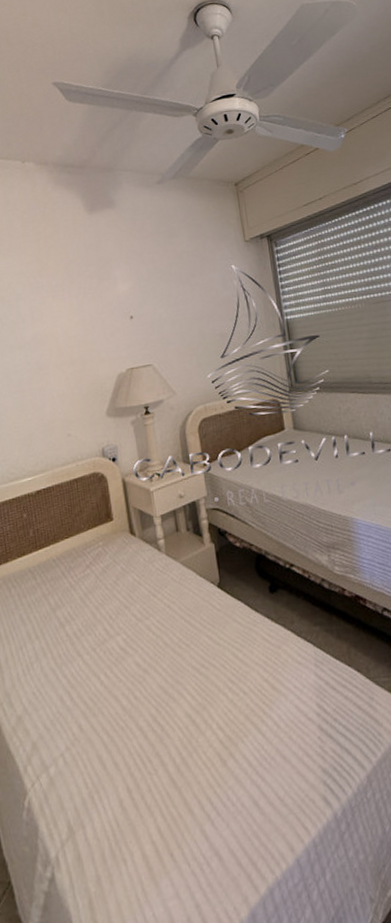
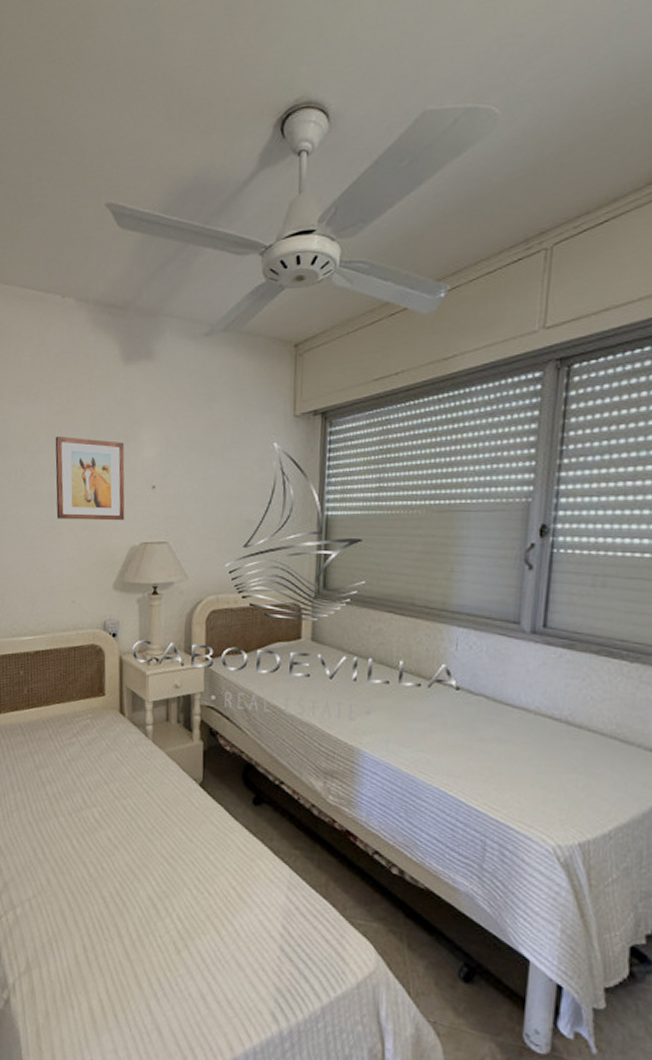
wall art: none [31,281,109,360] -> present [55,437,125,521]

